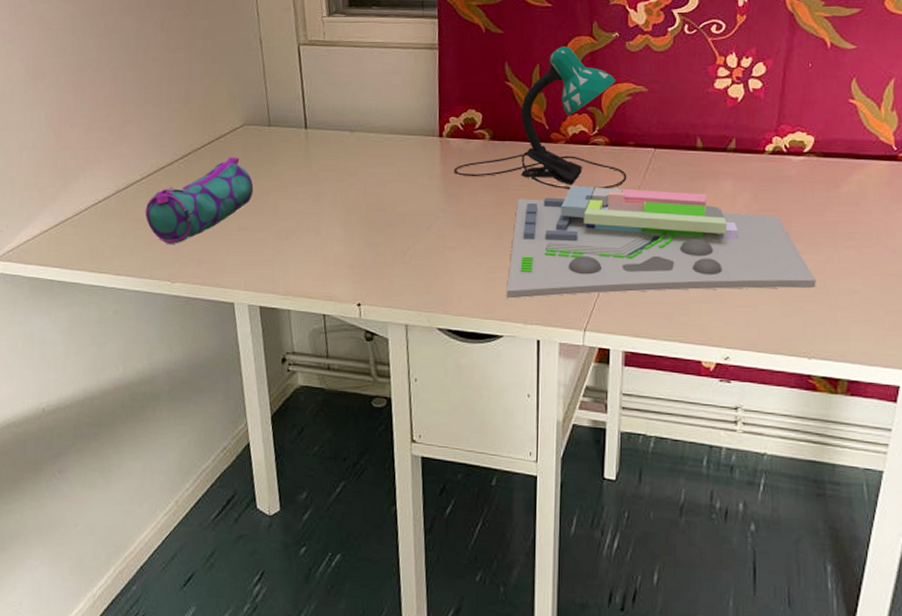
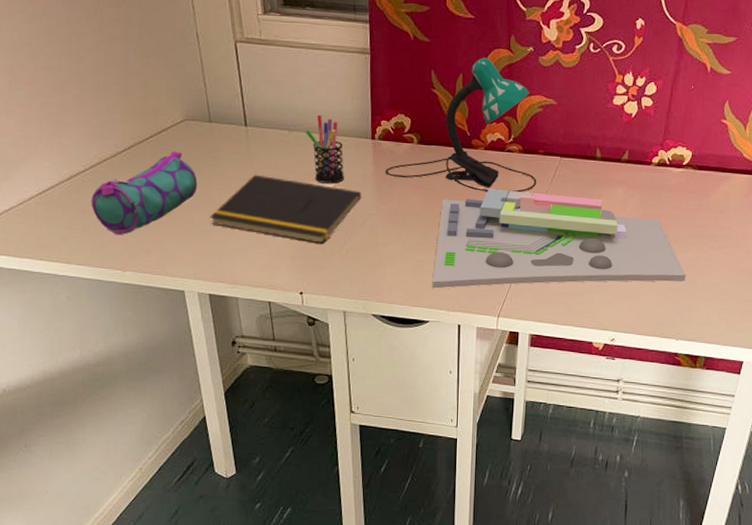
notepad: none [265,178,428,250] -> present [210,174,362,244]
pen holder: none [368,113,409,185] -> present [305,114,344,184]

